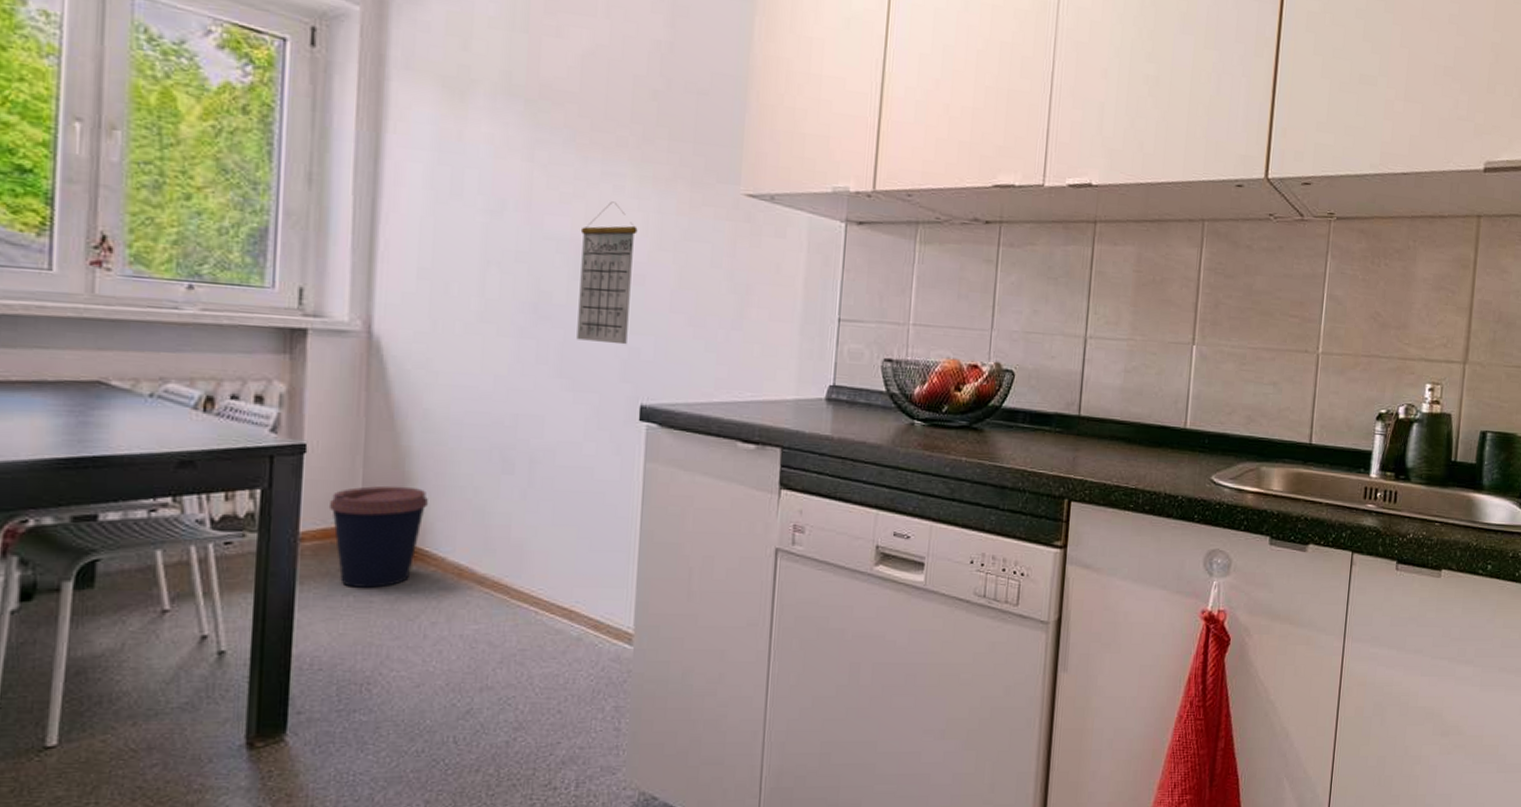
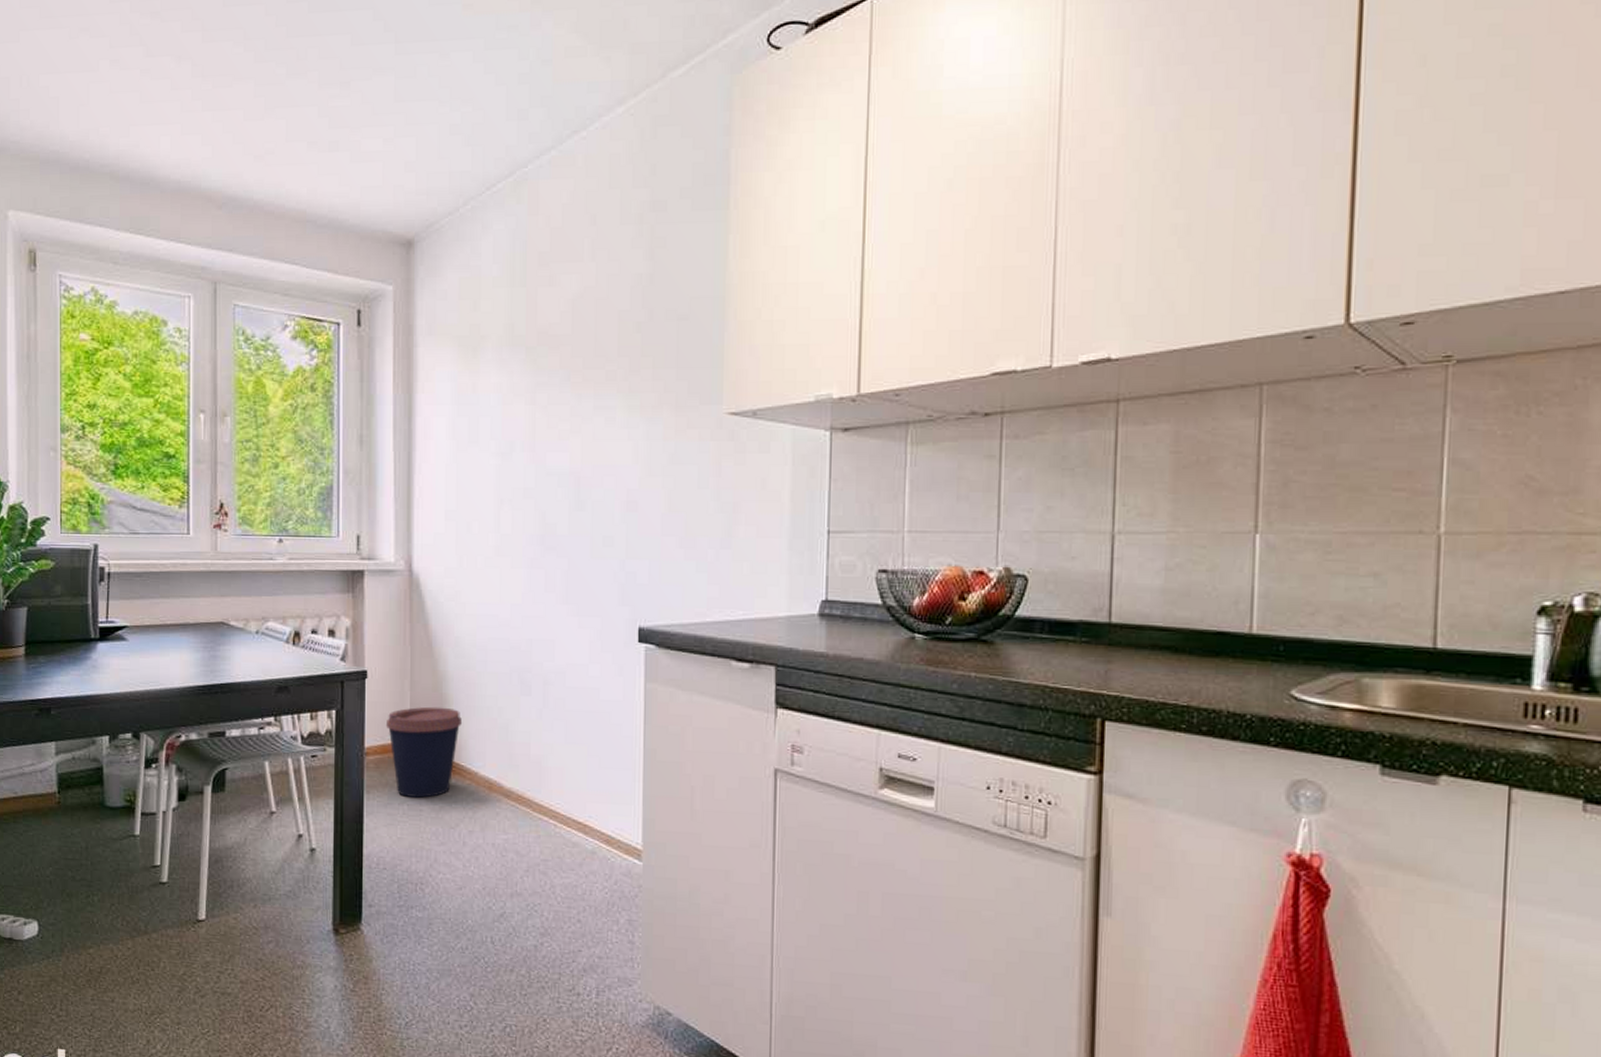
calendar: present [576,201,638,345] -> none [578,433,629,570]

